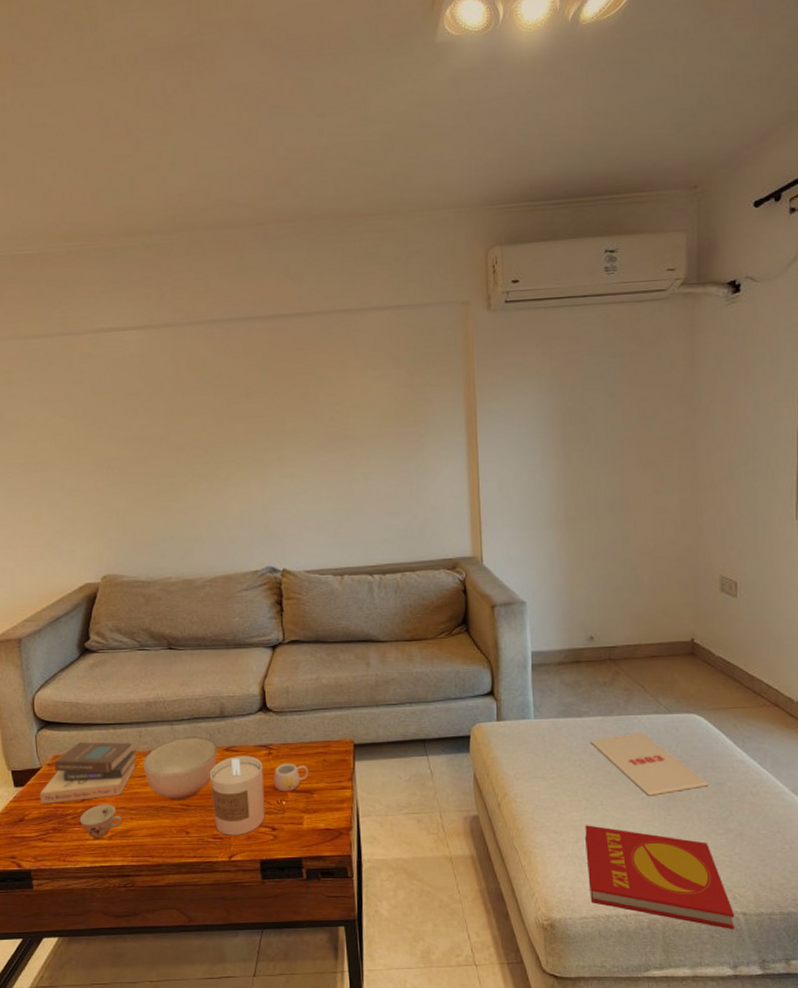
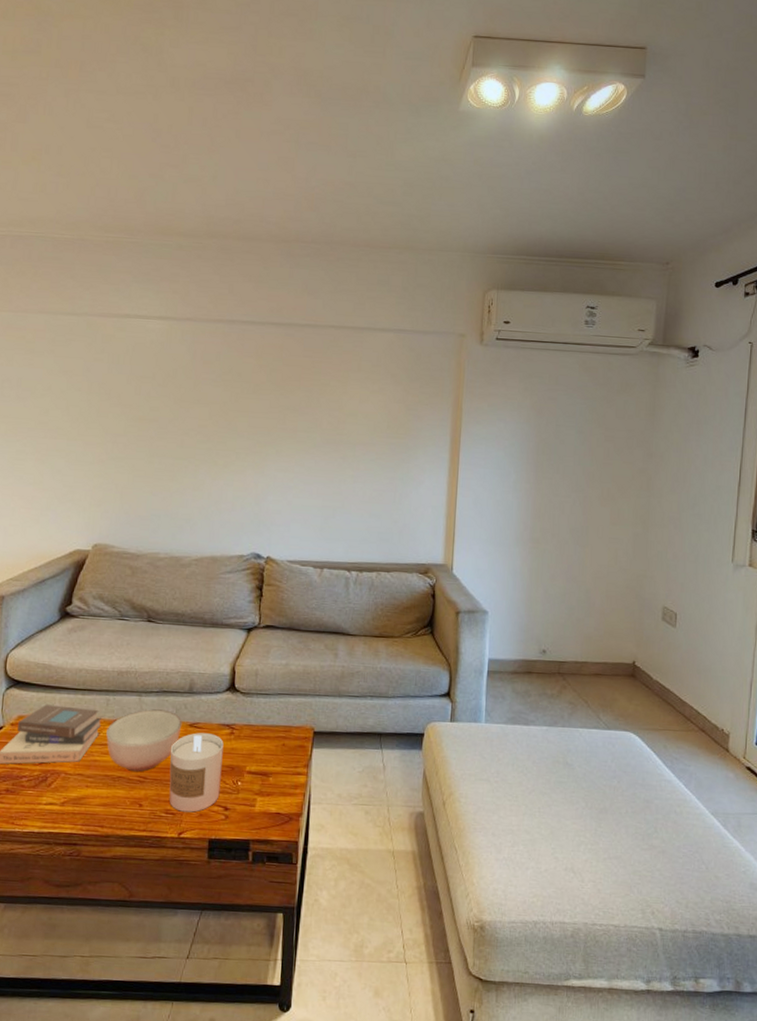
teacup: present [79,804,123,838] -> none [34,768,78,803]
mug: present [274,762,309,792] -> none [232,744,268,773]
book: present [585,825,735,930] -> none [520,830,652,945]
magazine: present [590,733,708,796] -> none [534,745,637,807]

